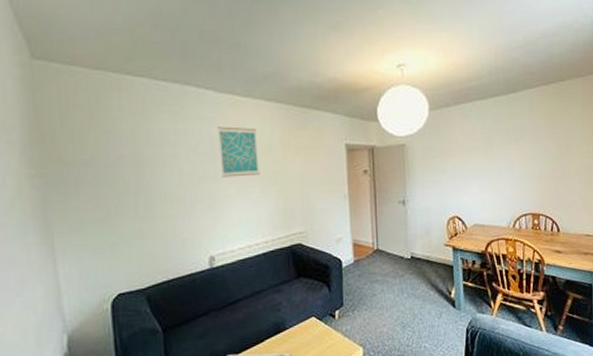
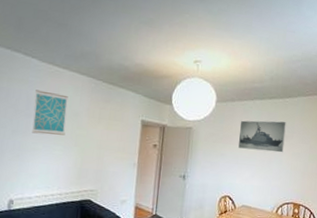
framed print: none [460,121,514,160] -> present [238,120,286,153]

